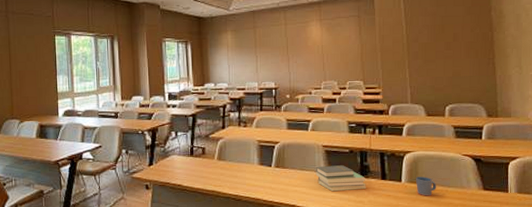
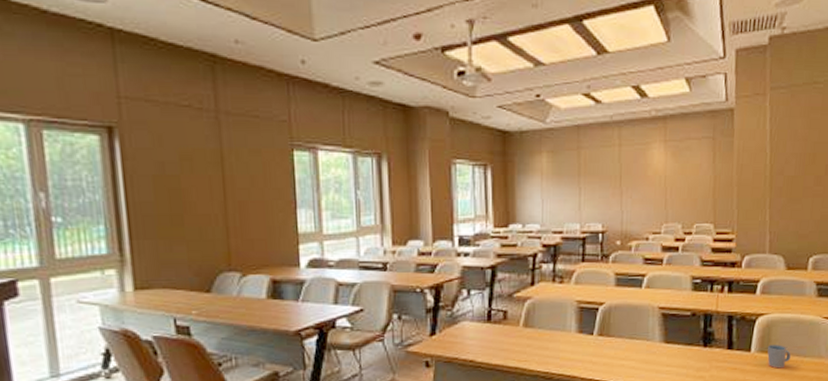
books: present [315,165,366,192] -> none [648,332,709,365]

